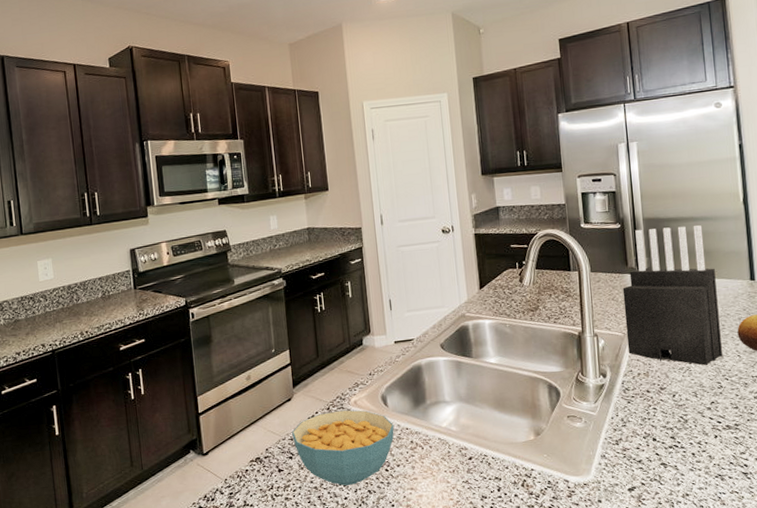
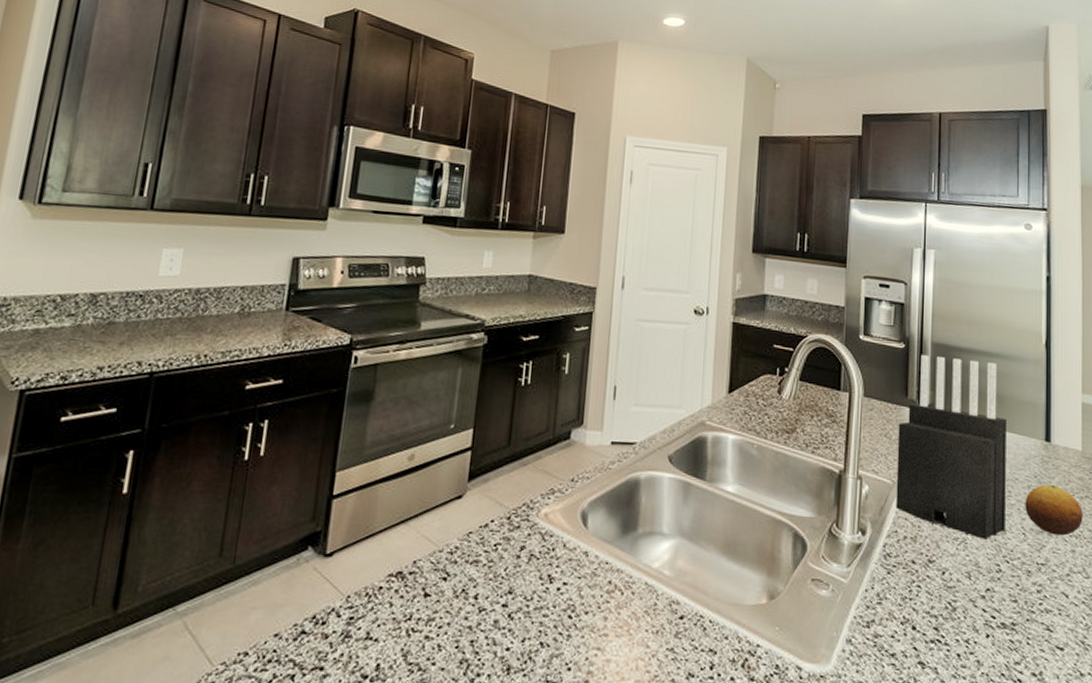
cereal bowl: present [292,410,394,486] -> none [453,522,590,632]

